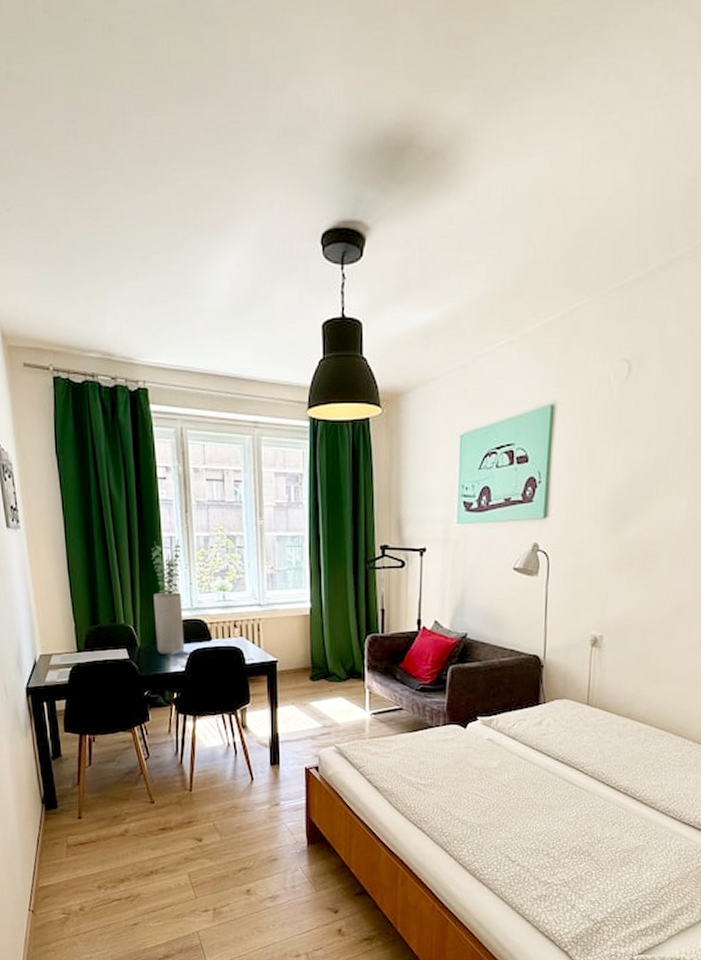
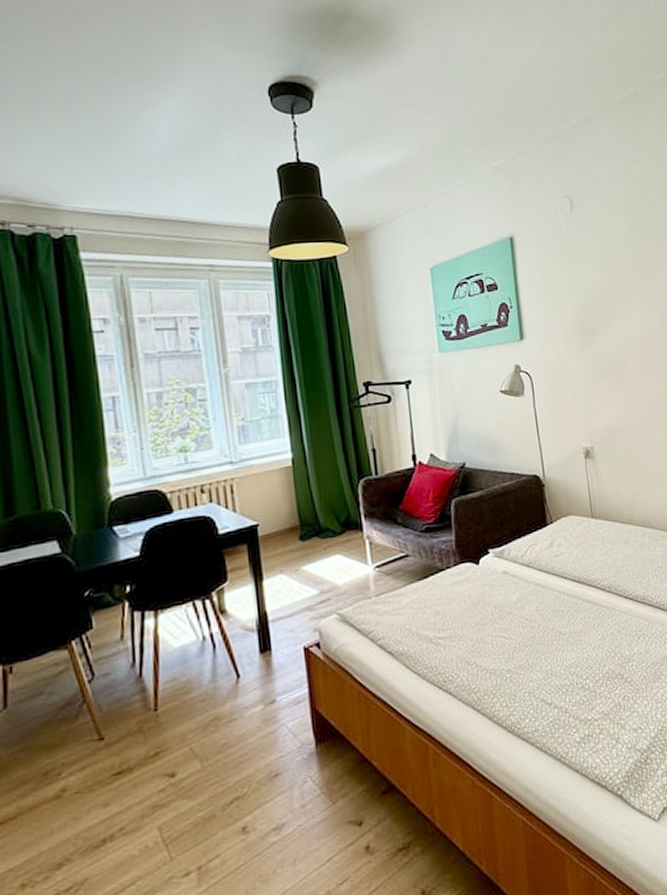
vase: present [151,539,185,655] -> none [87,399,138,540]

